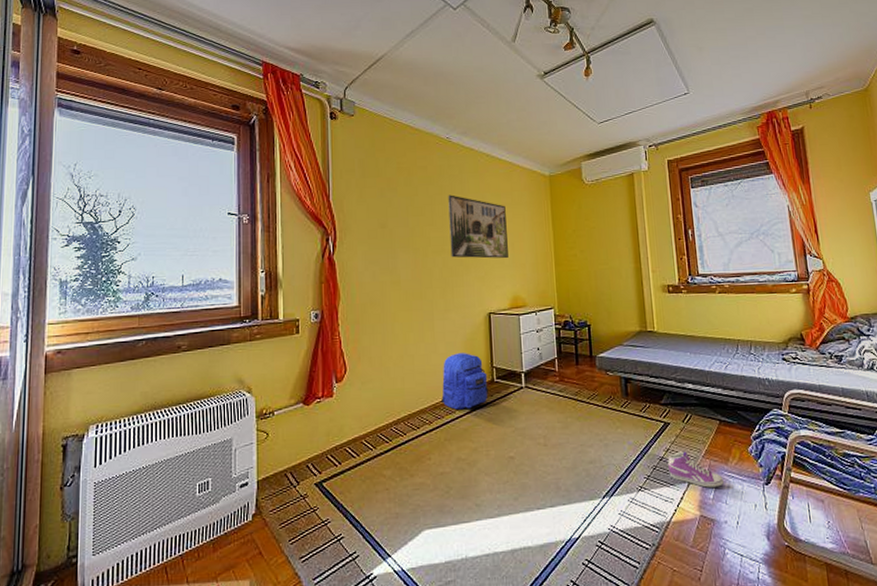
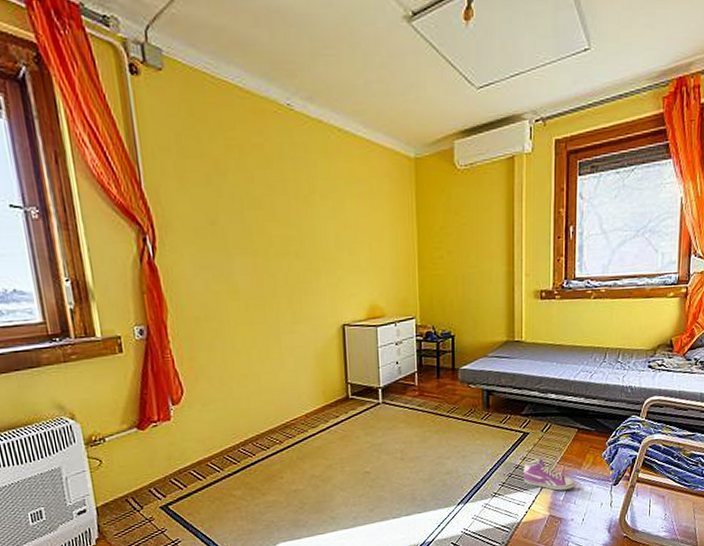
backpack: present [440,353,488,410] -> none [291,369,343,429]
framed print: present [448,195,508,259] -> none [291,182,365,262]

